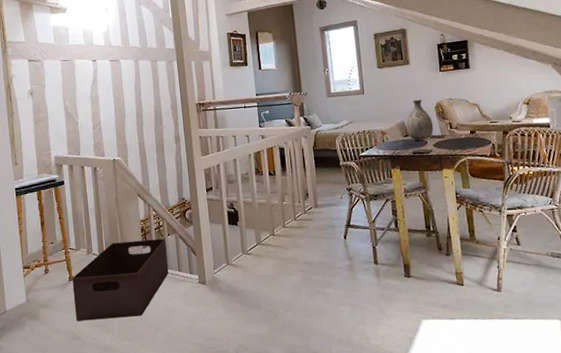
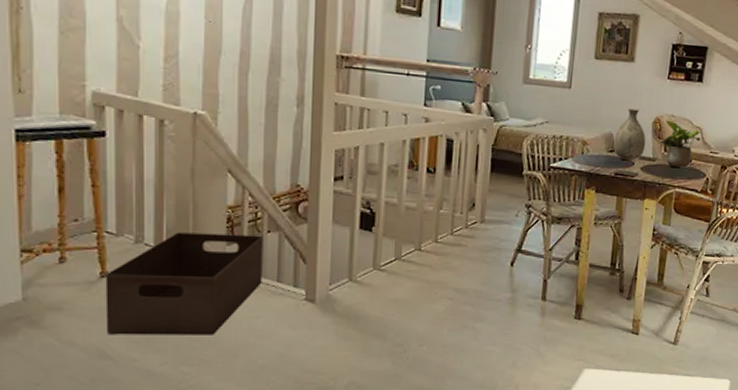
potted plant: none [443,103,479,140] -> present [658,120,702,168]

